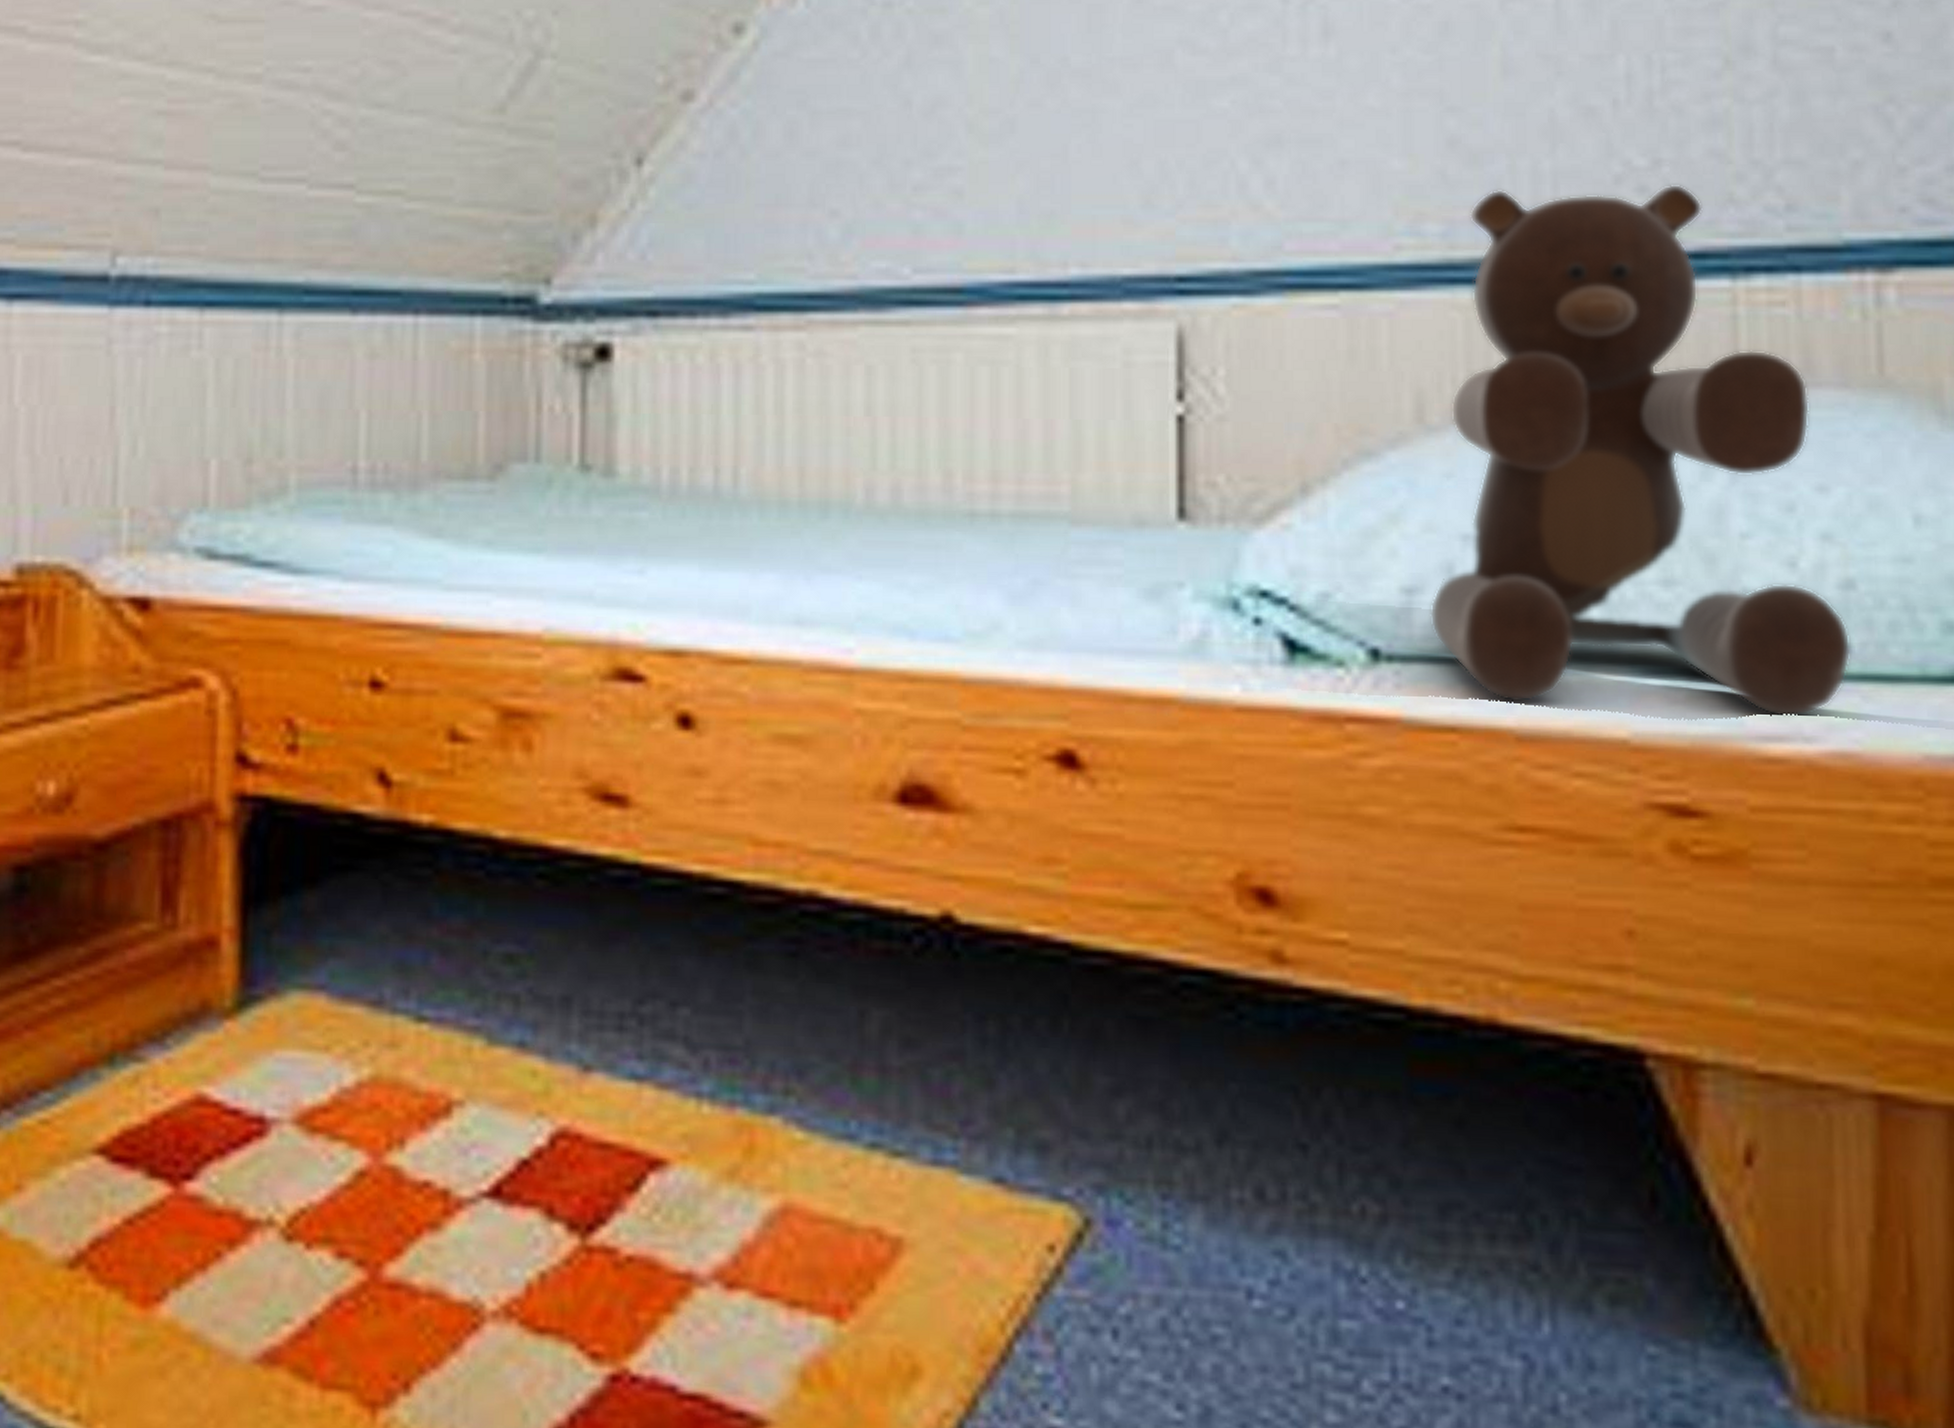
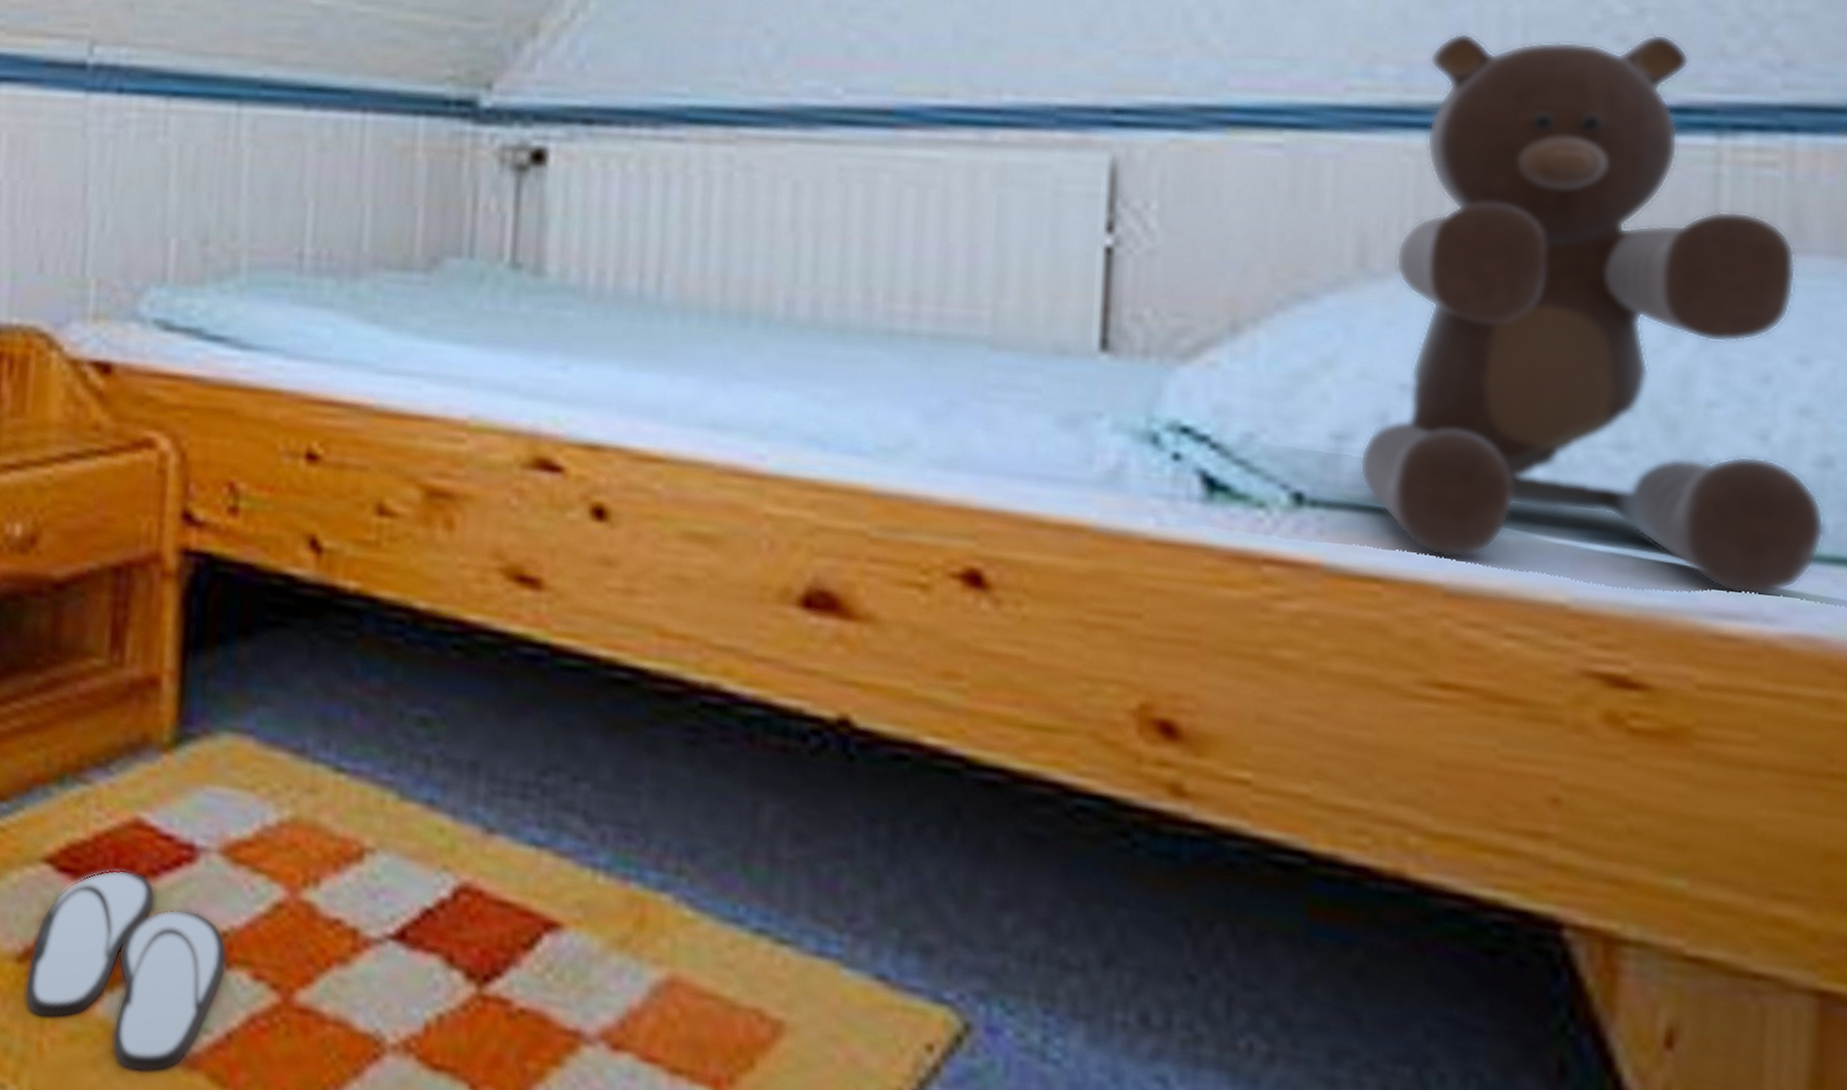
slippers: none [79,1152,306,1374] -> present [24,869,227,1072]

